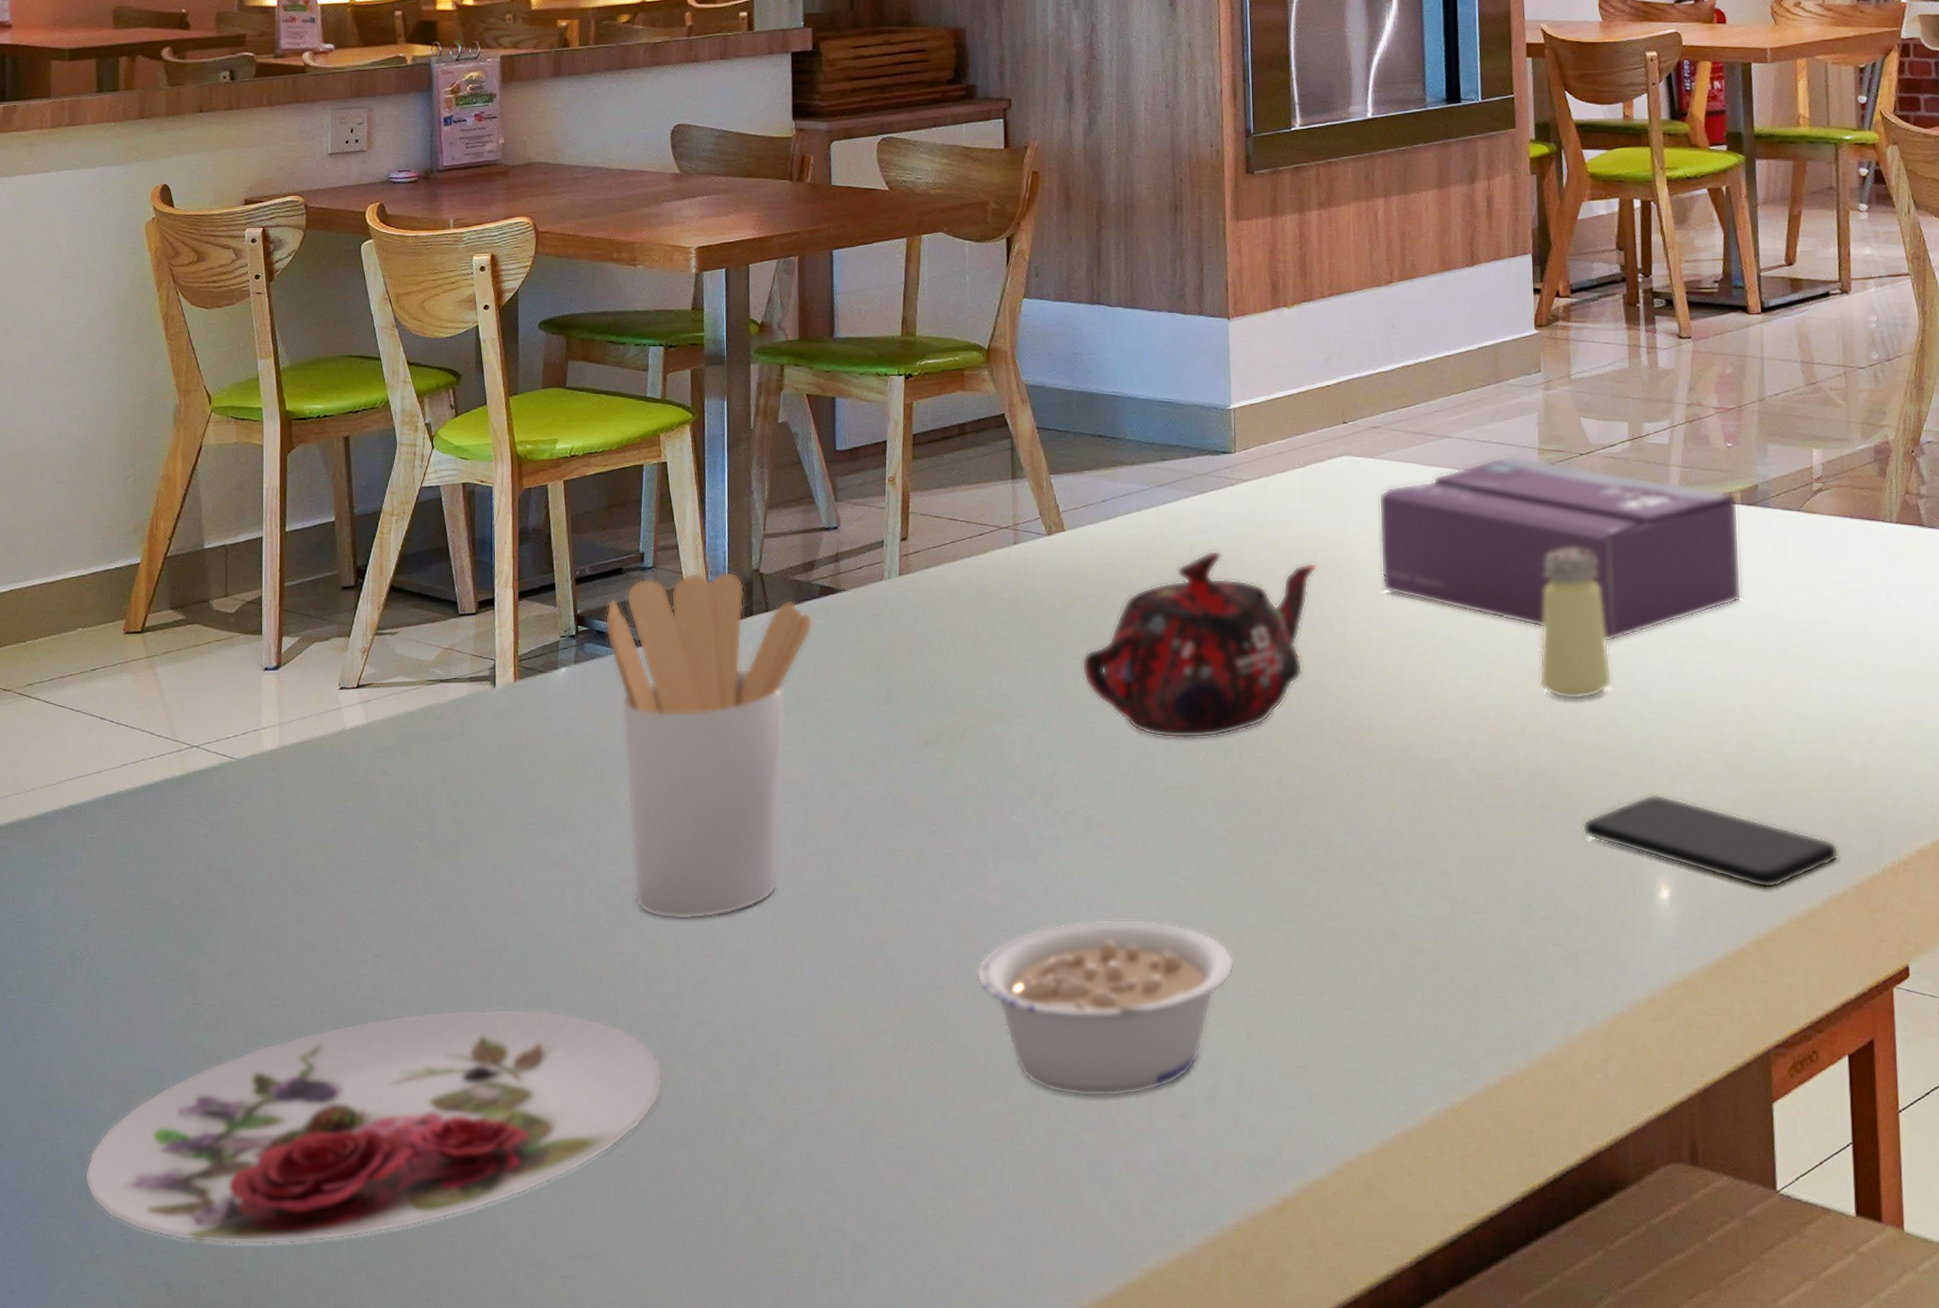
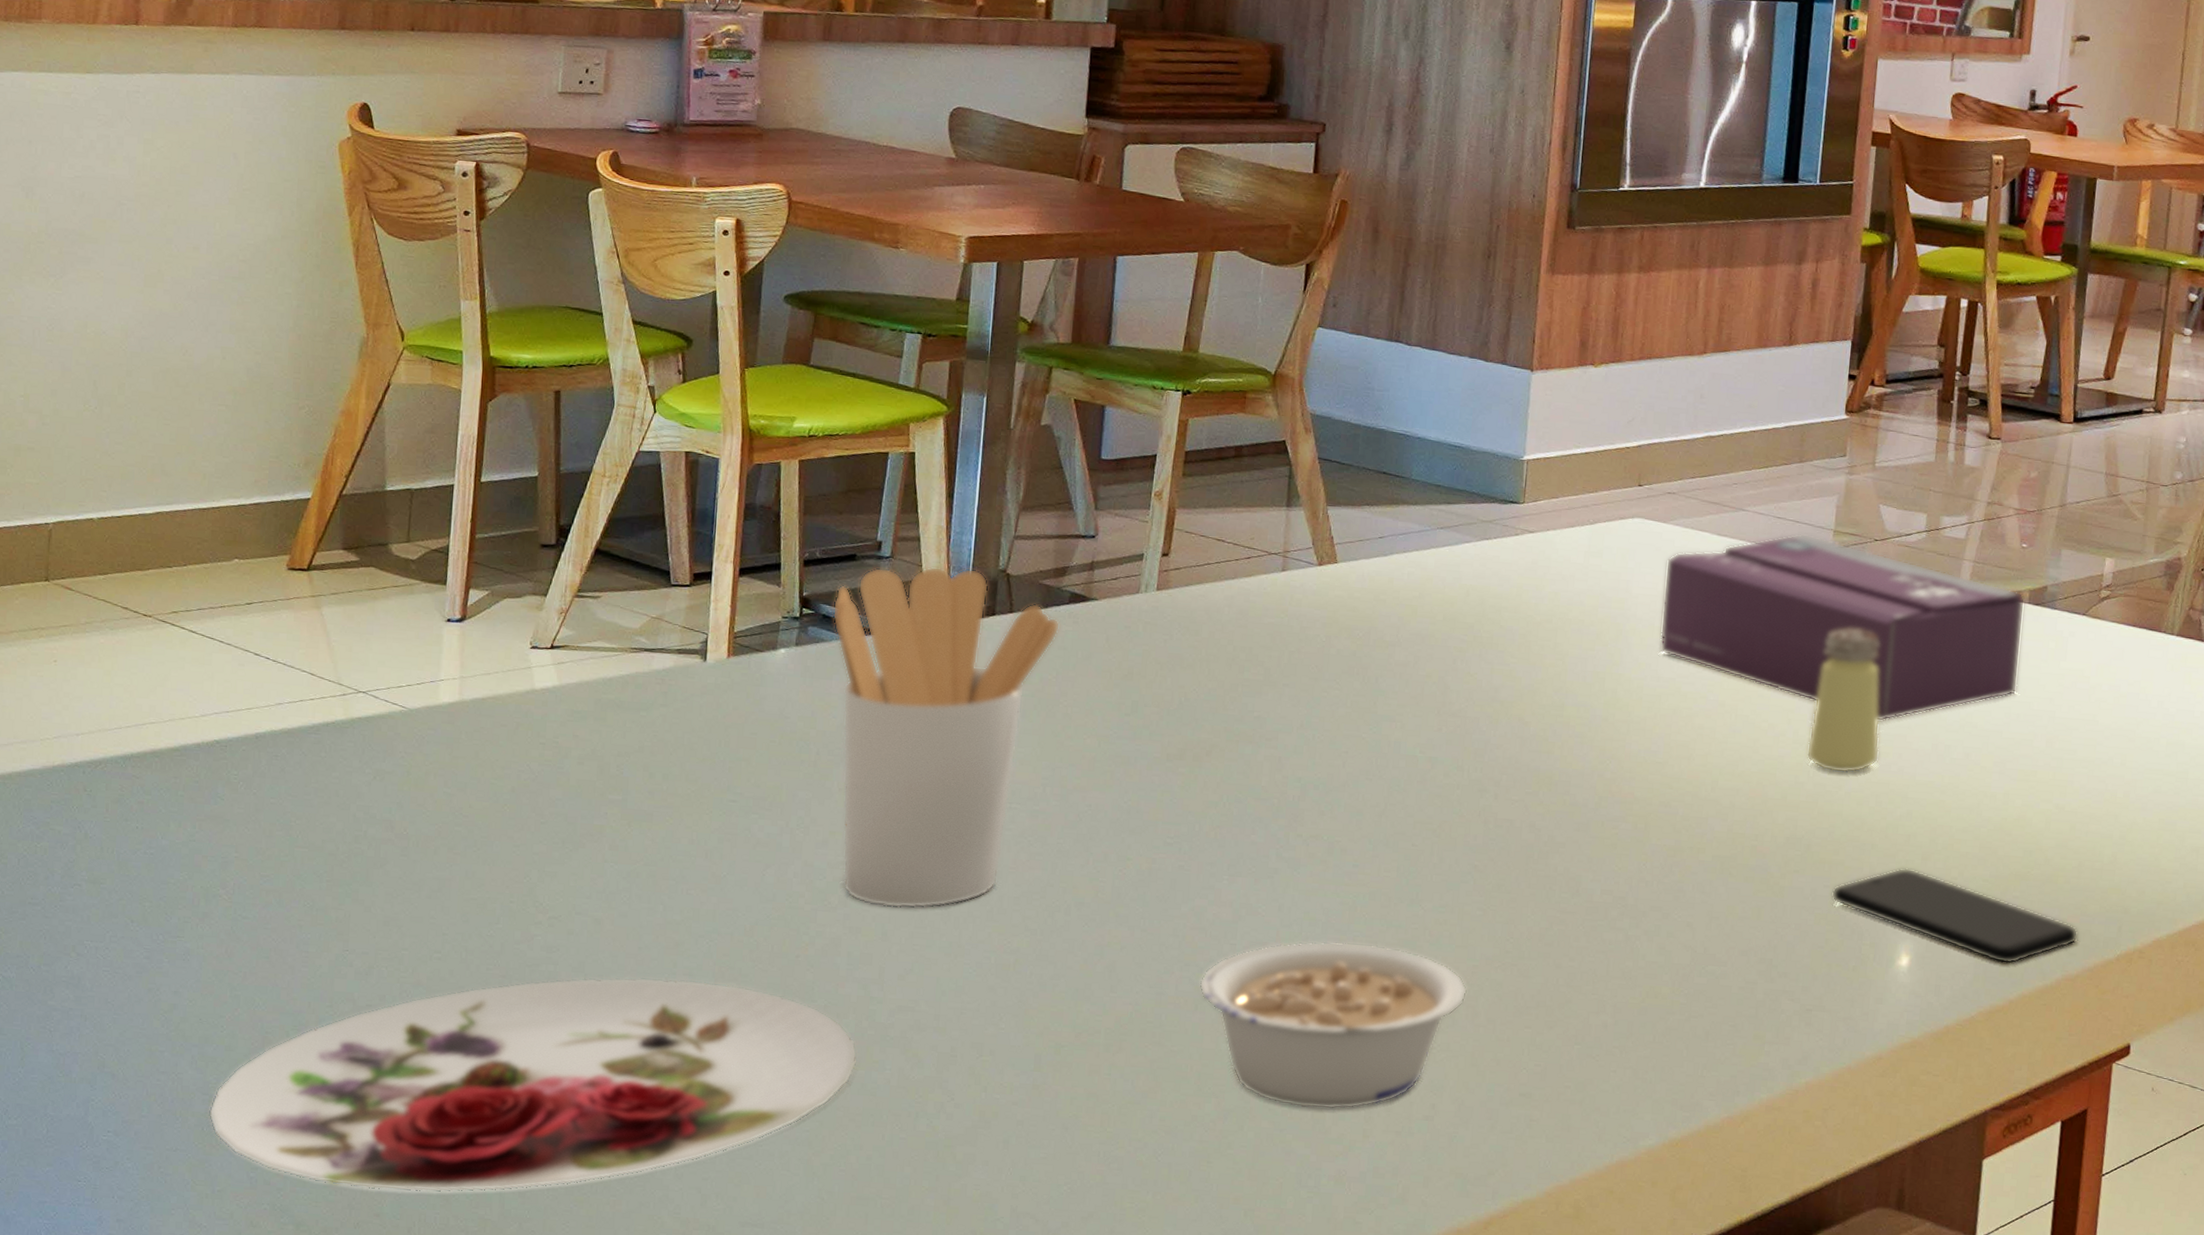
teapot: present [1082,550,1318,738] -> none [1340,596,1596,778]

